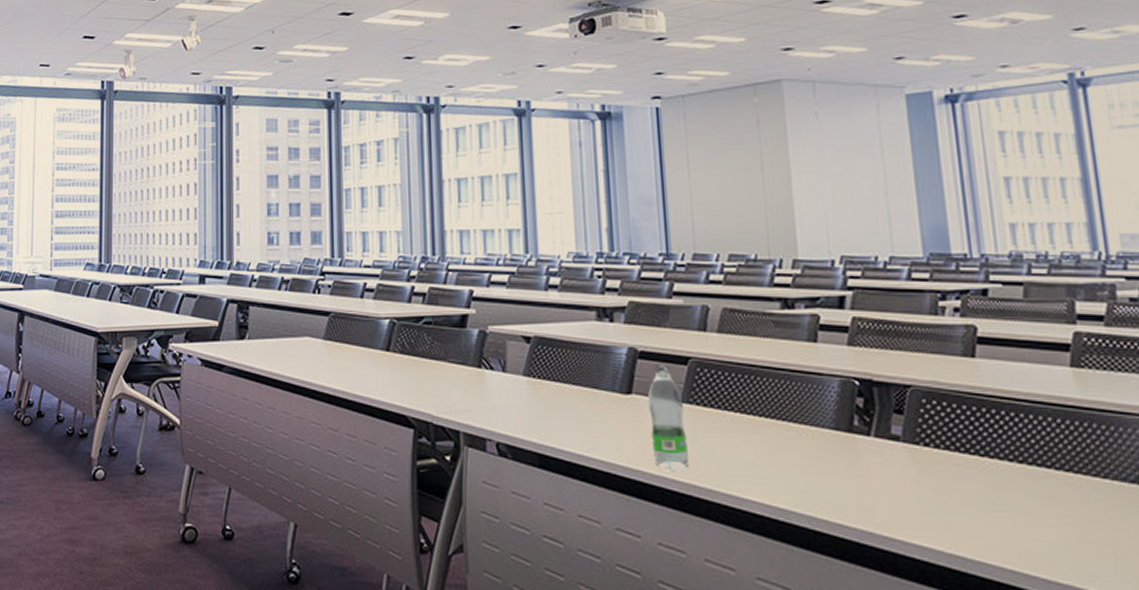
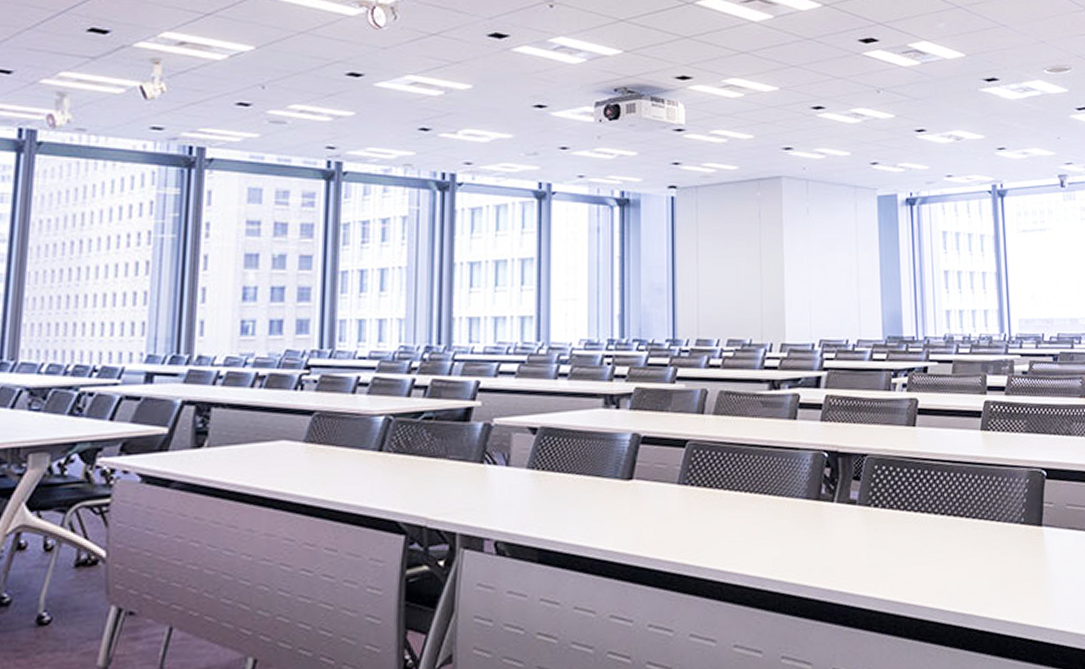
bottle: present [648,365,689,472] -> none [648,449,681,553]

